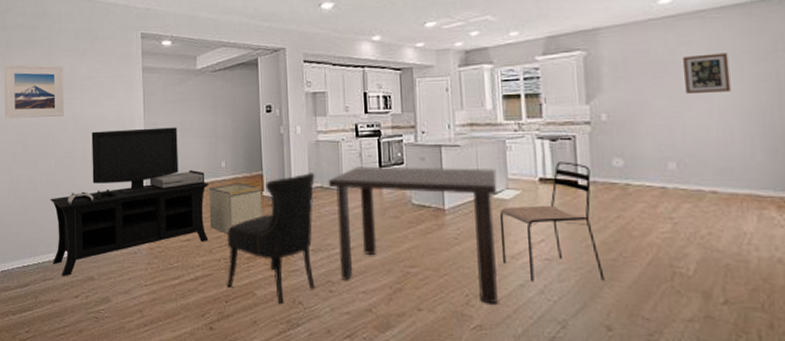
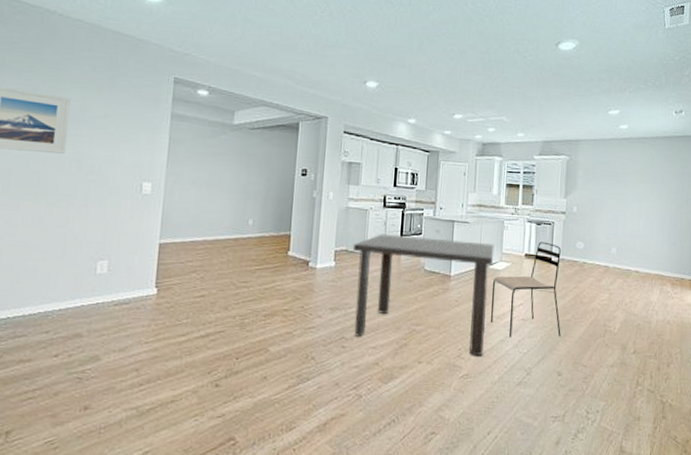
media console: present [50,127,209,277] -> none [28,174,233,334]
storage bin: present [208,183,263,234] -> none [228,241,288,291]
dining chair: present [227,173,315,305] -> none [239,236,341,361]
wall art: present [682,53,731,93] -> none [629,170,656,199]

